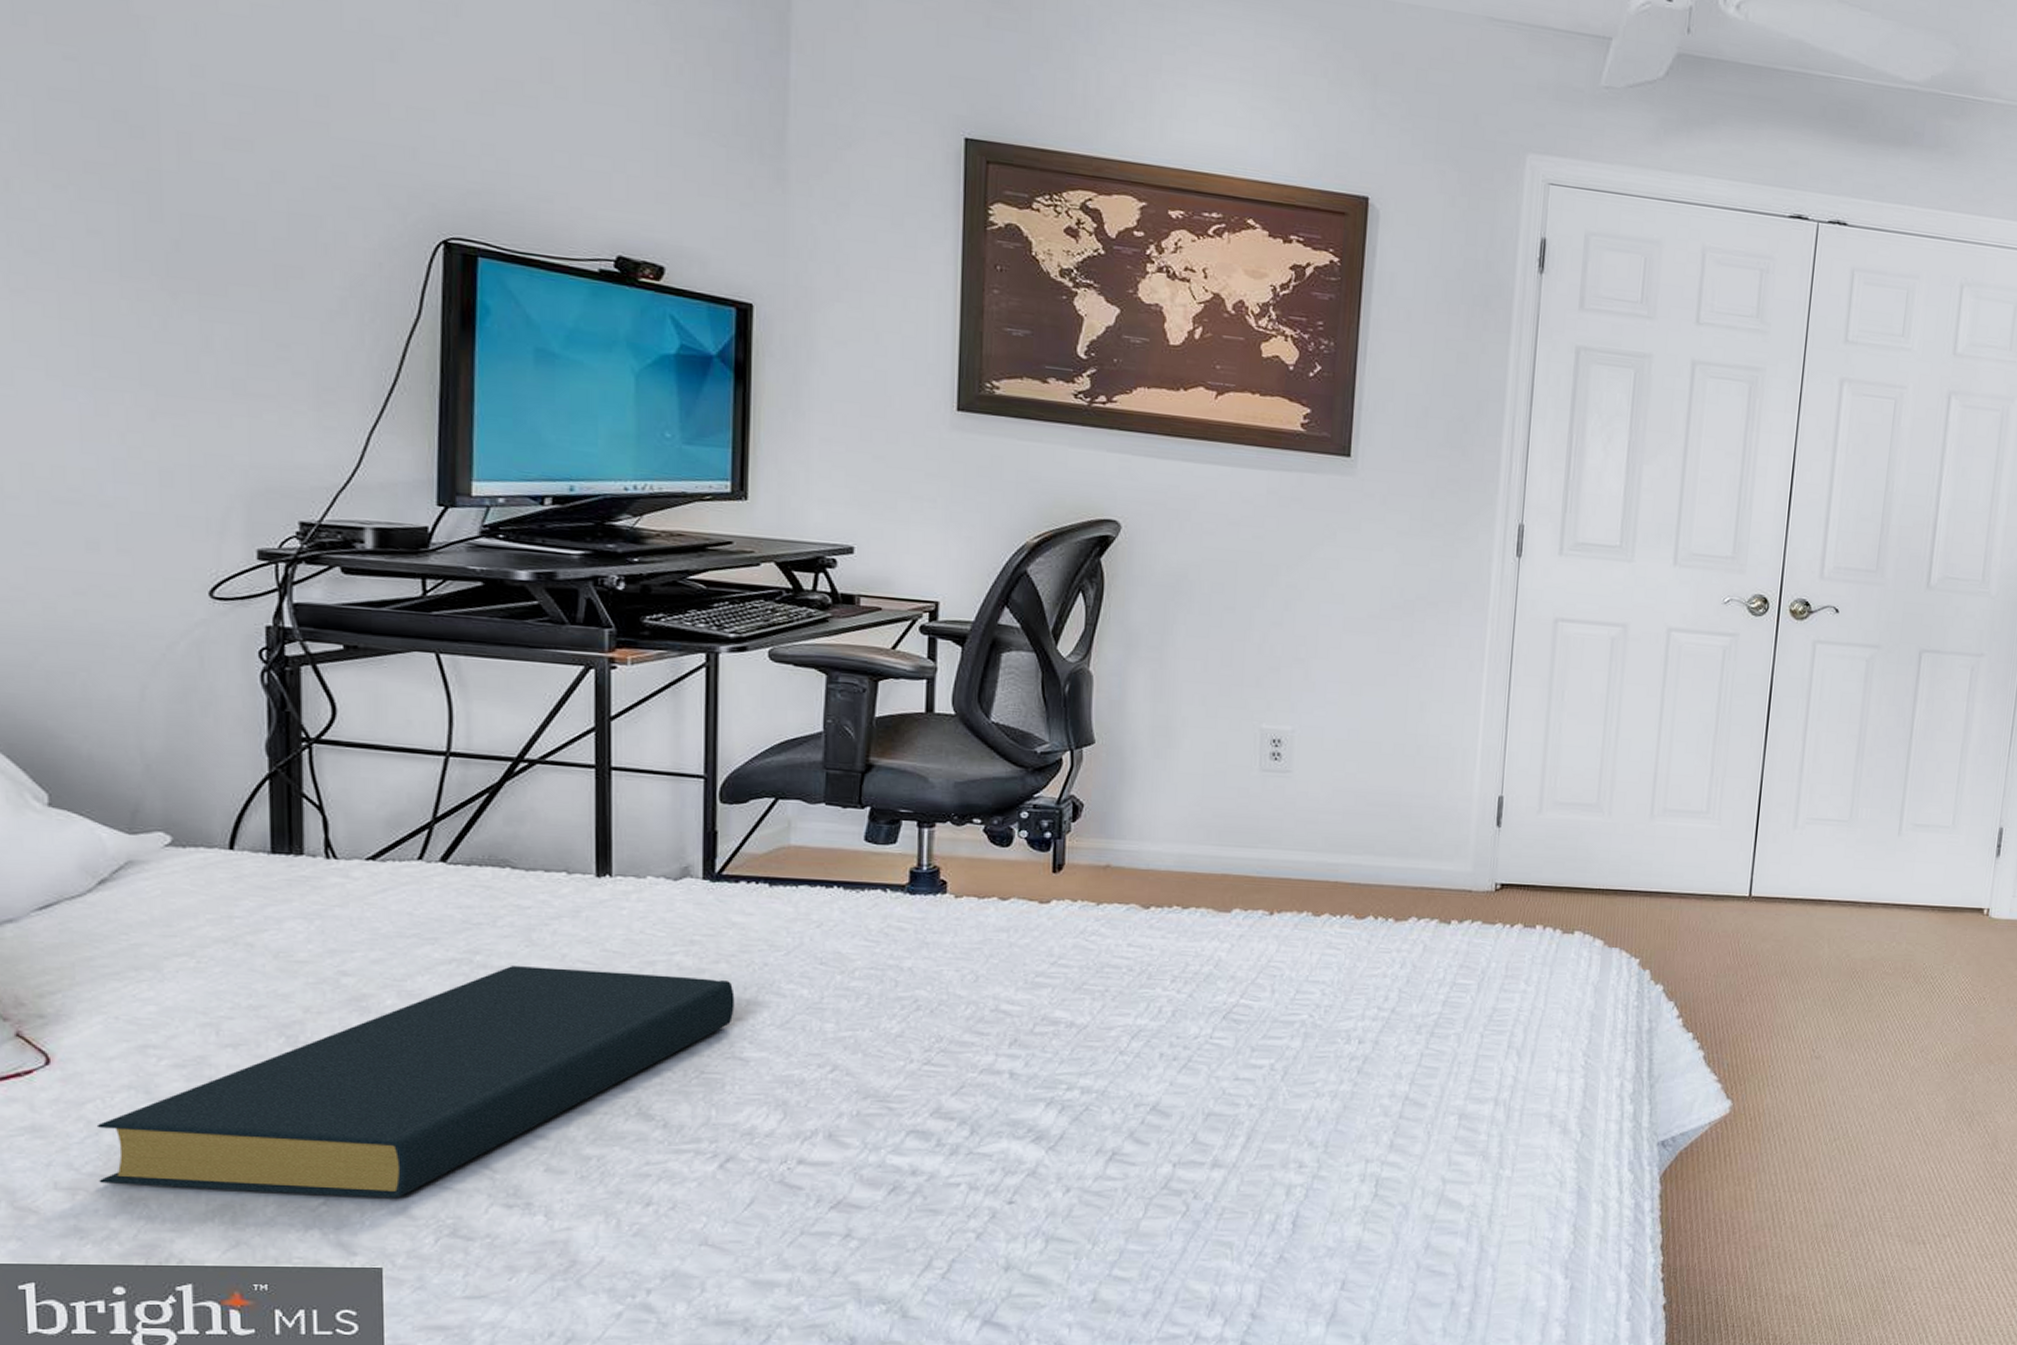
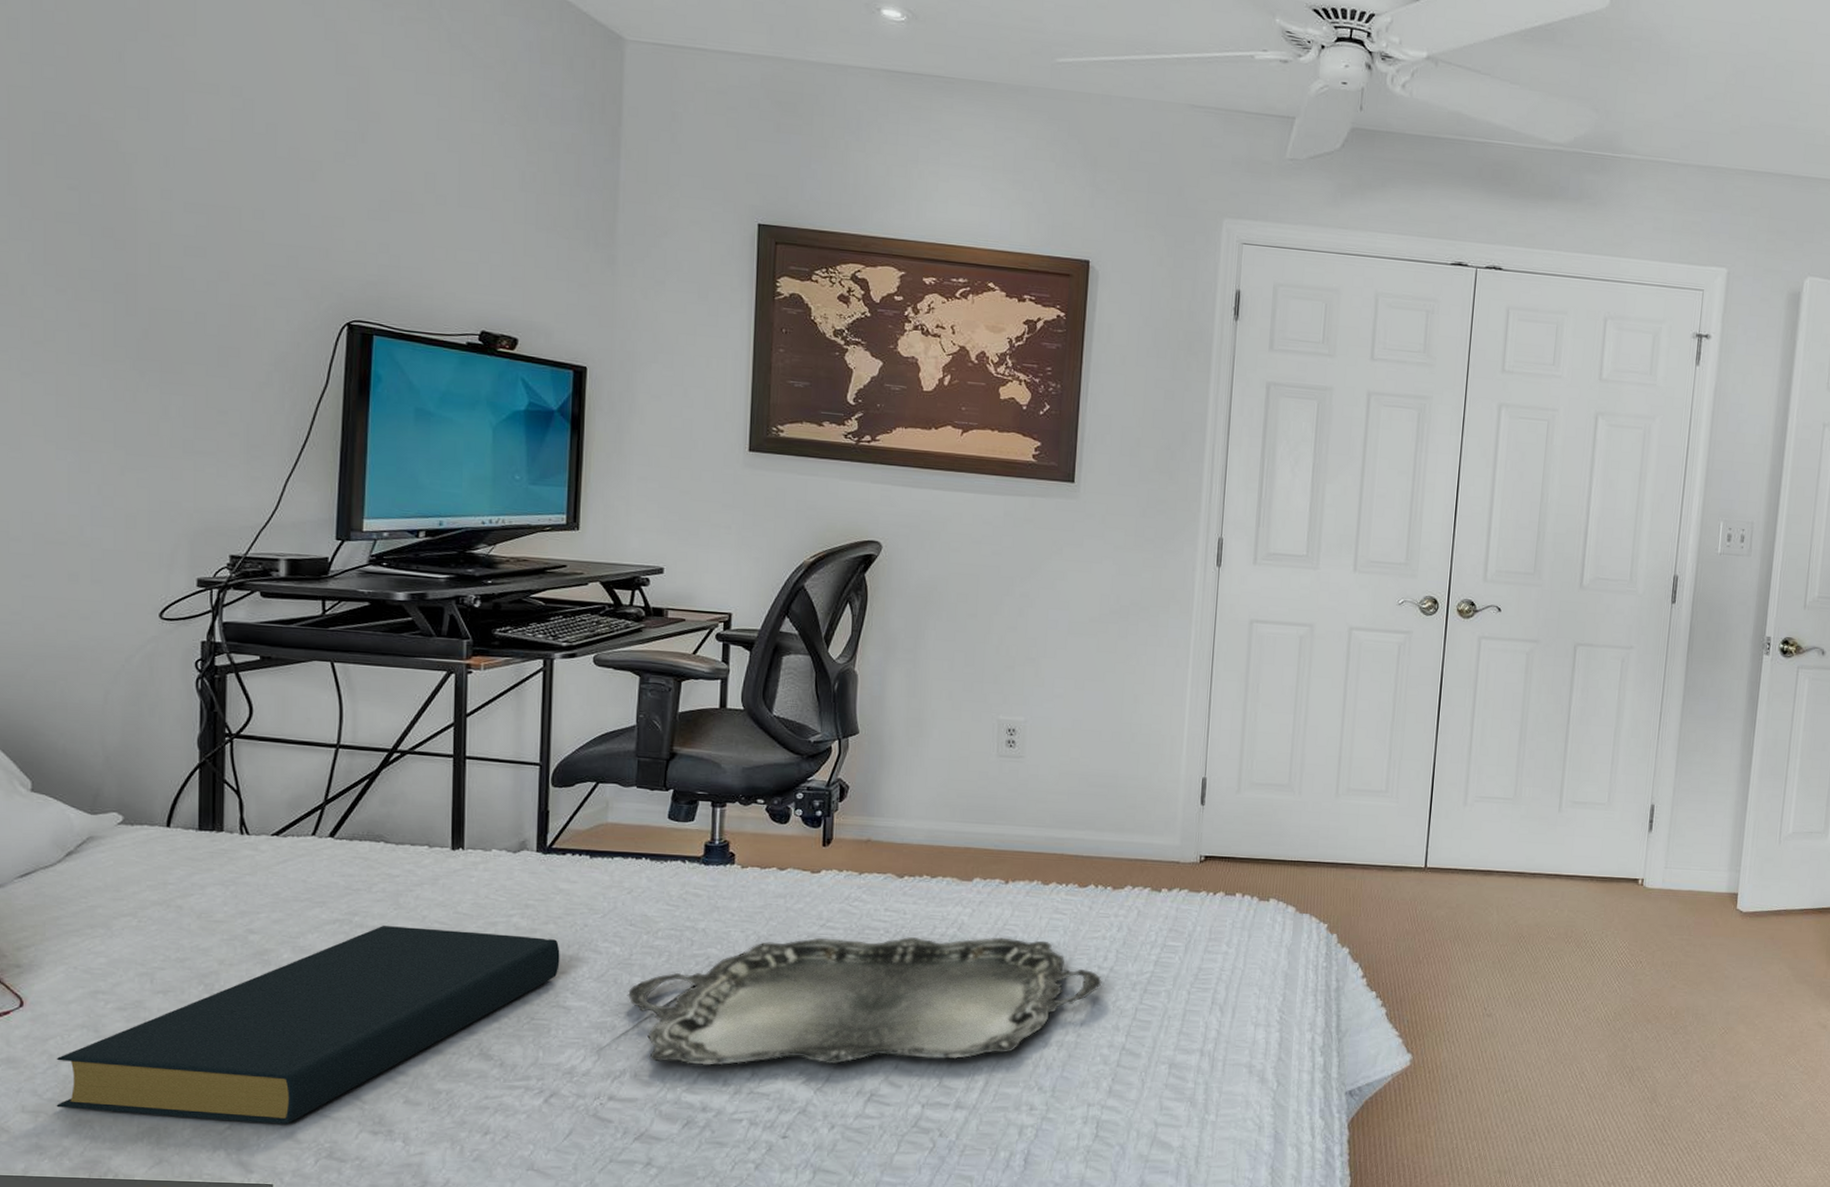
serving tray: none [818,975,1382,1124] -> present [627,937,1102,1066]

